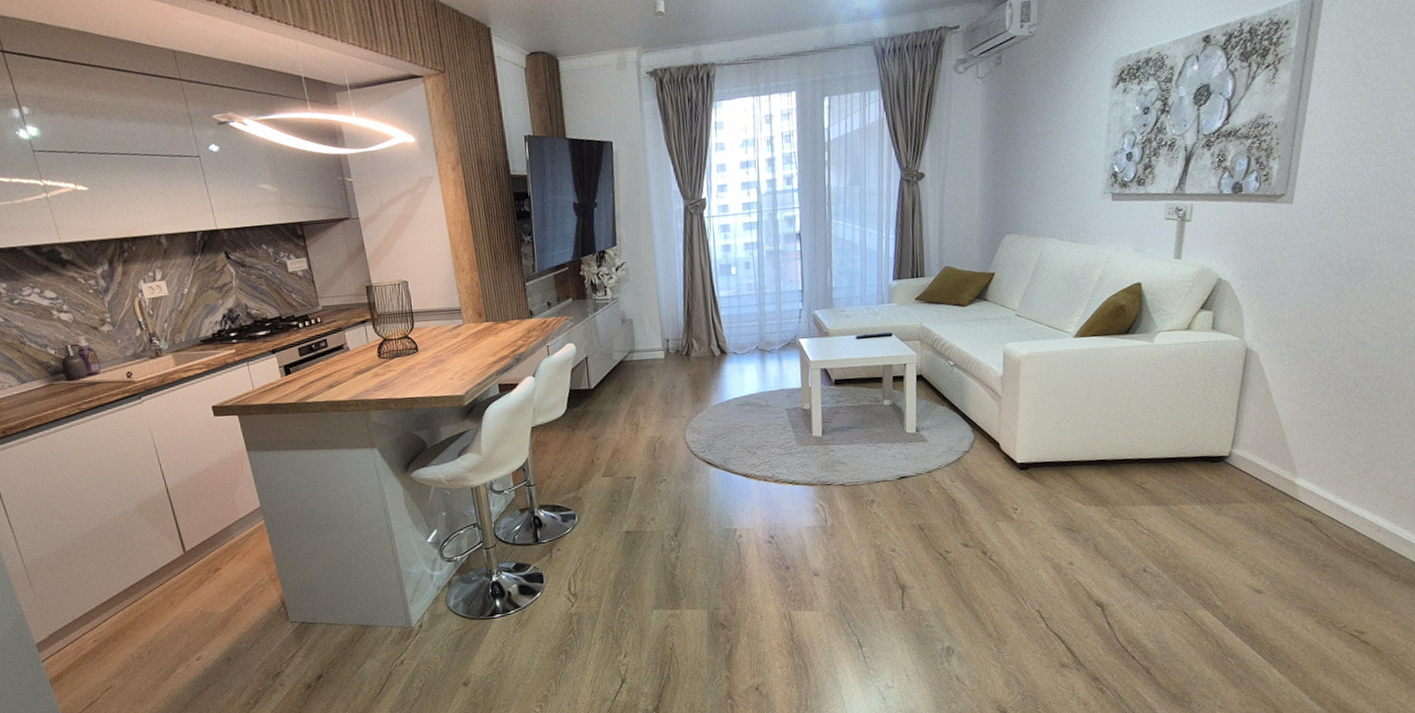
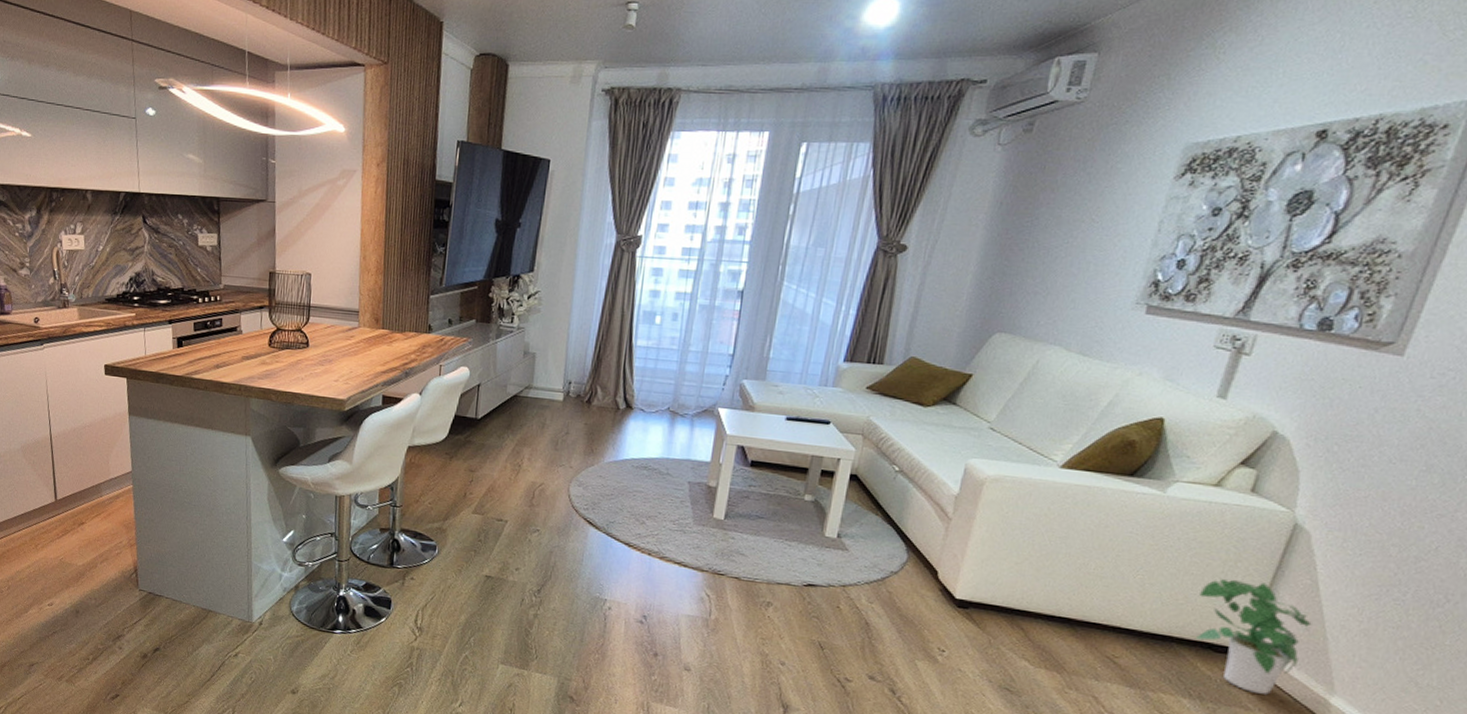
potted plant: none [1192,399,1272,489] -> present [1196,579,1312,695]

